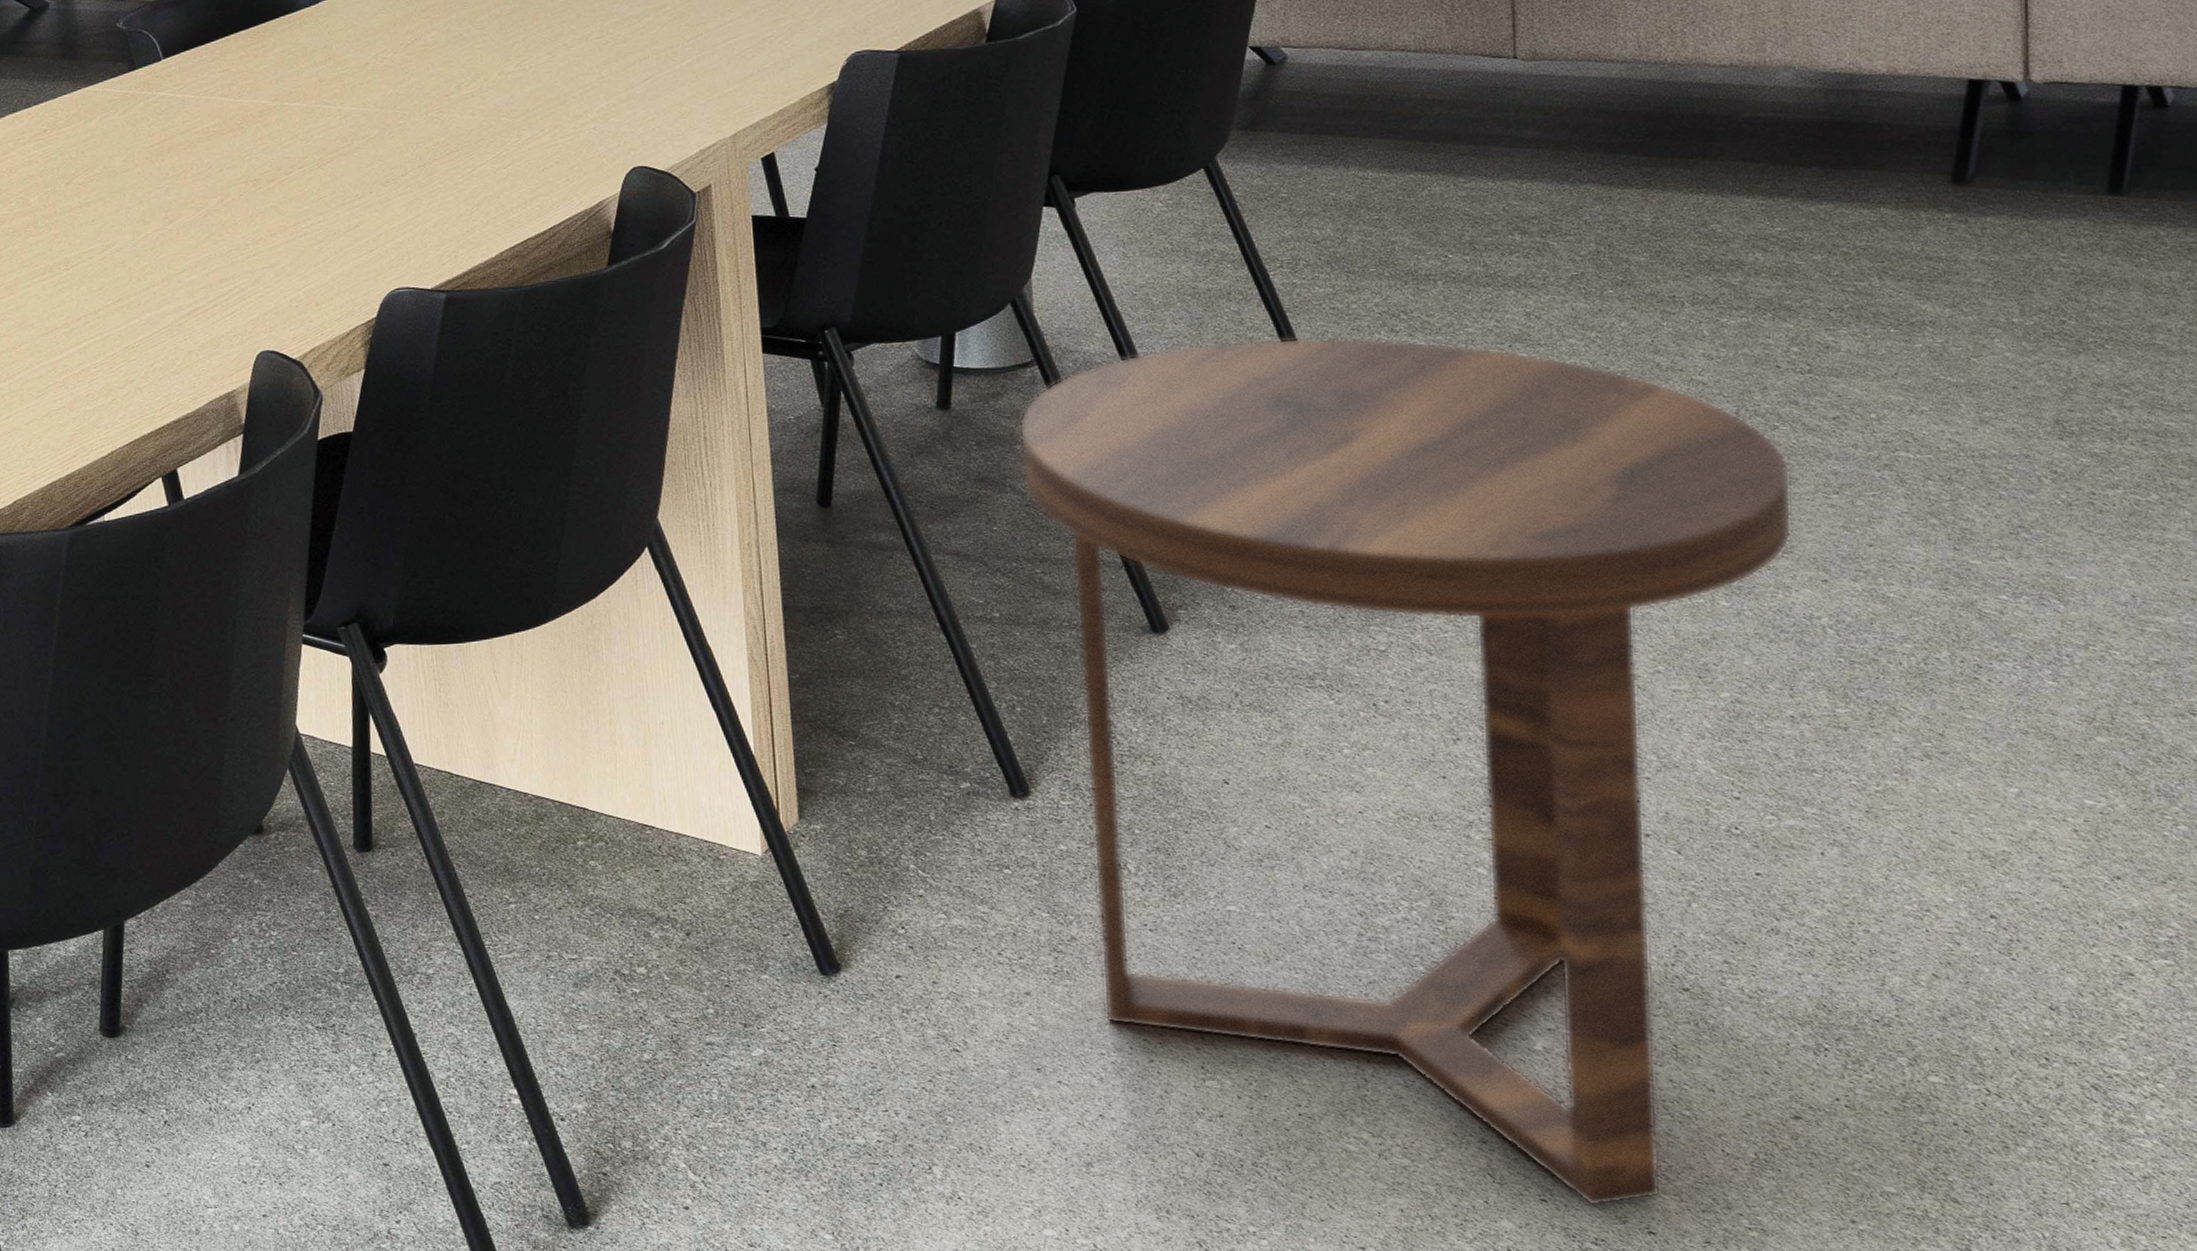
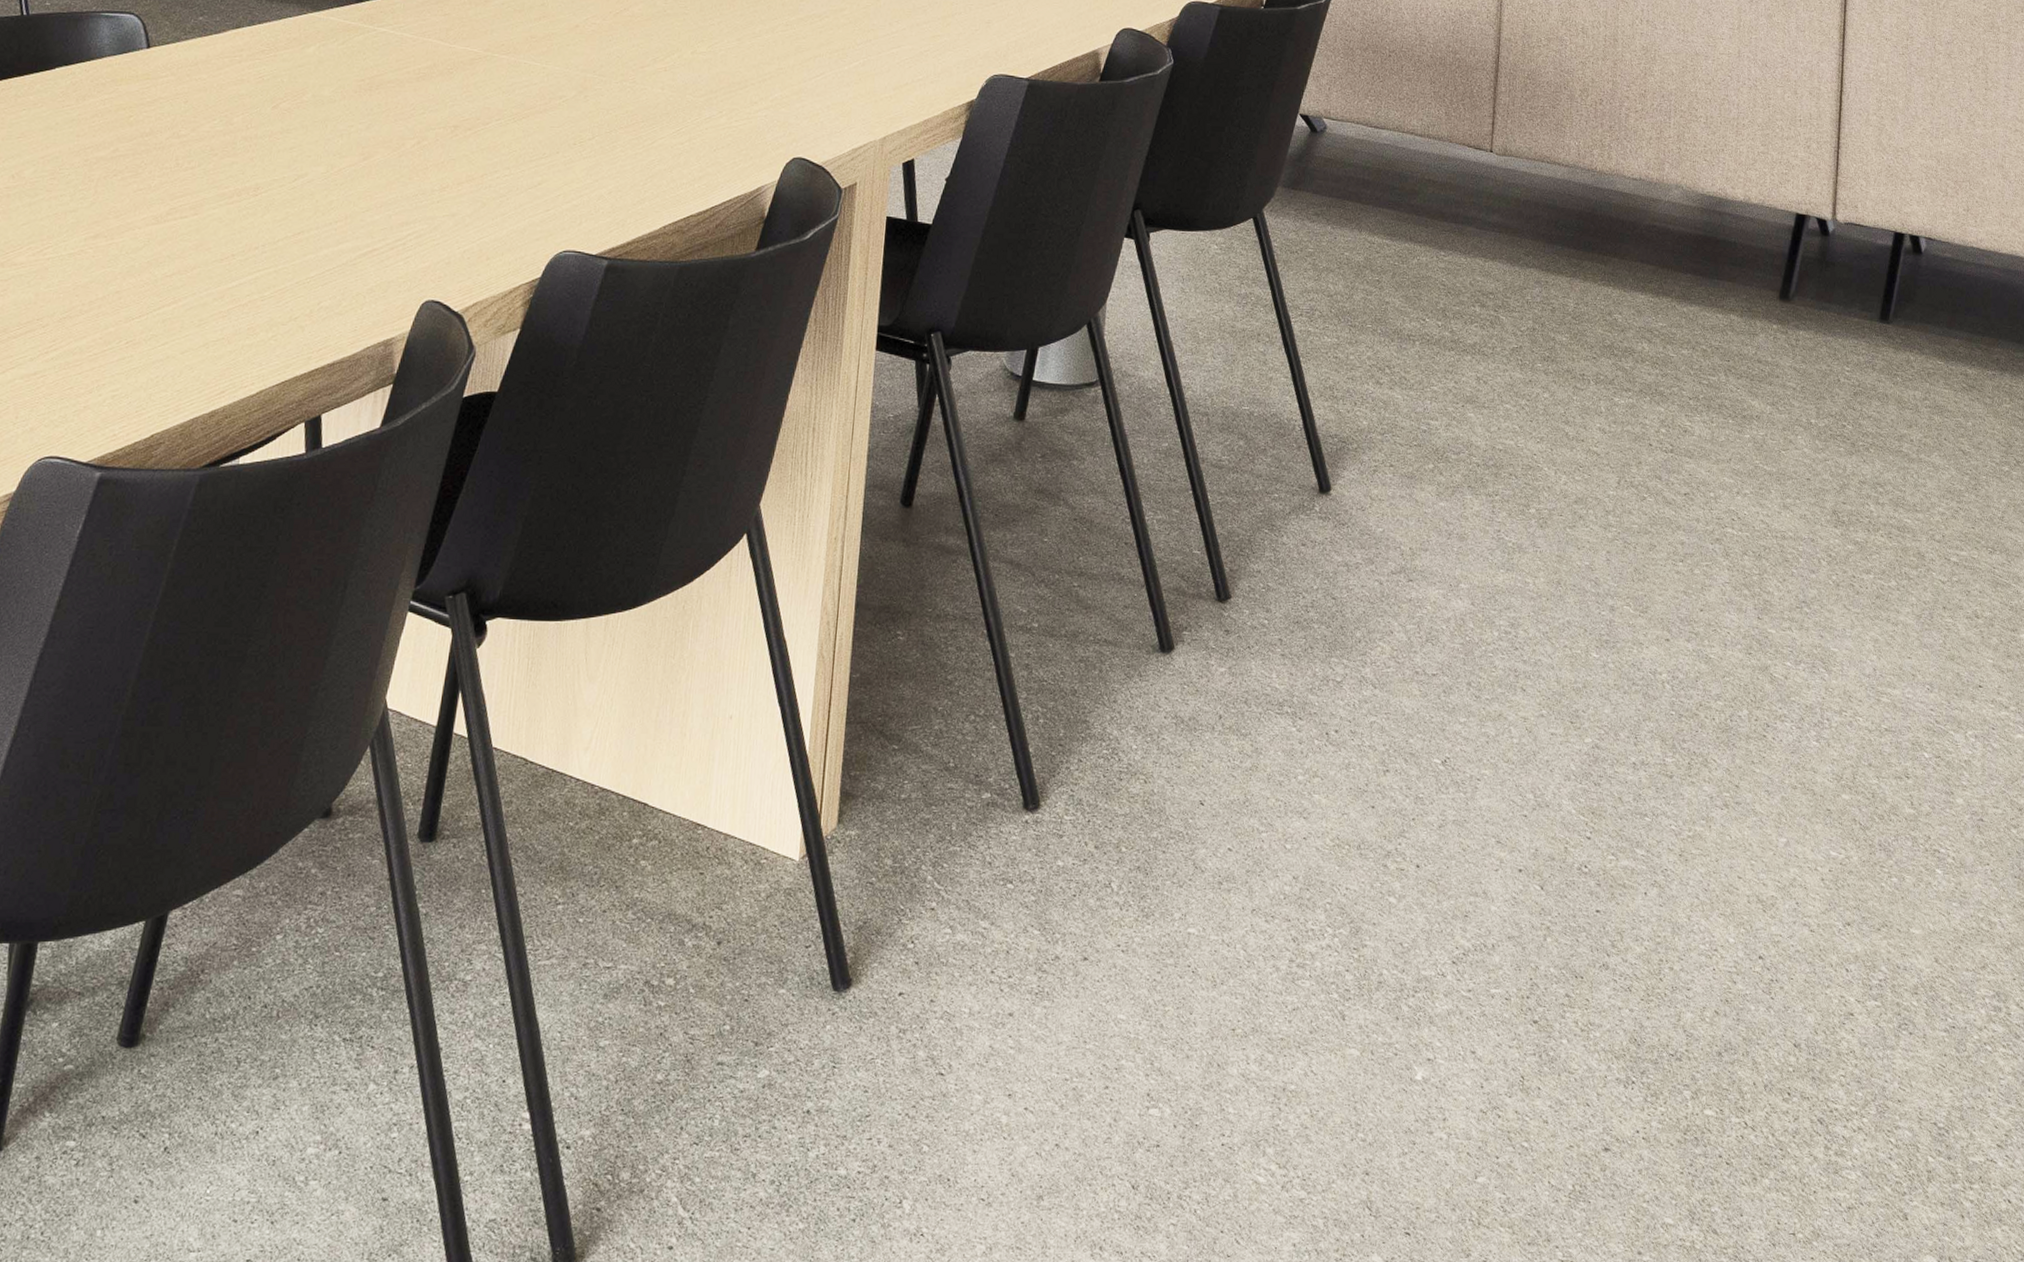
side table: present [1019,337,1792,1207] -> none [1073,379,1652,1240]

